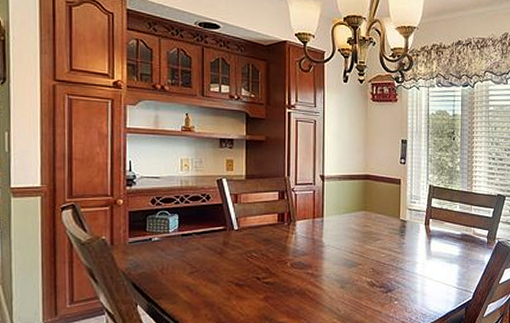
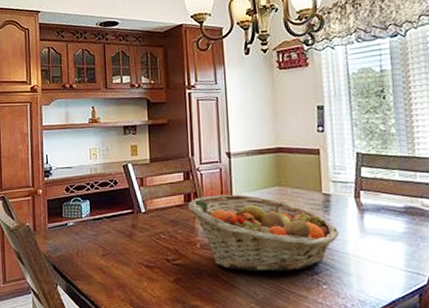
fruit basket: none [281,216,410,290] -> present [188,194,339,272]

